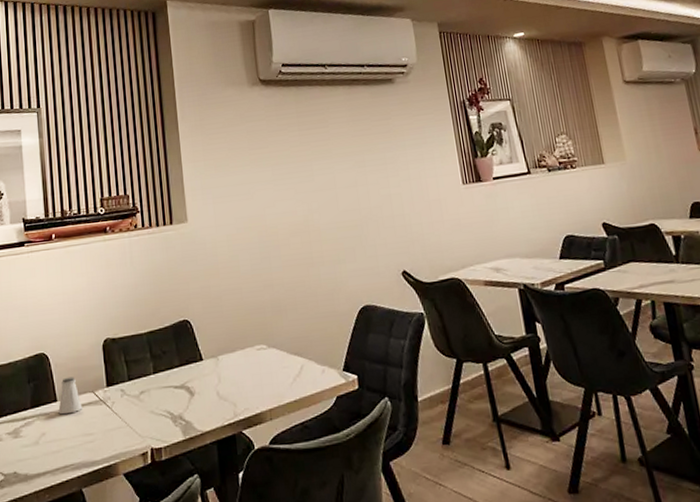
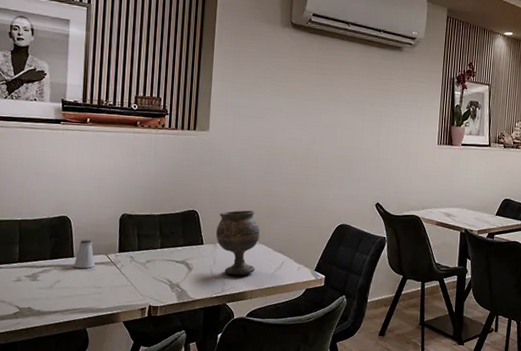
goblet: none [214,308,270,394] -> present [215,210,260,275]

